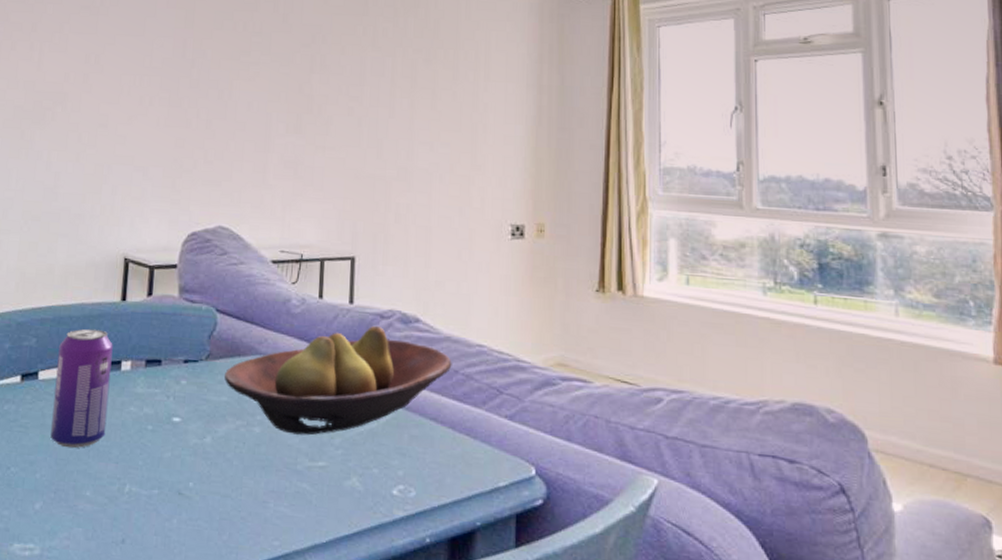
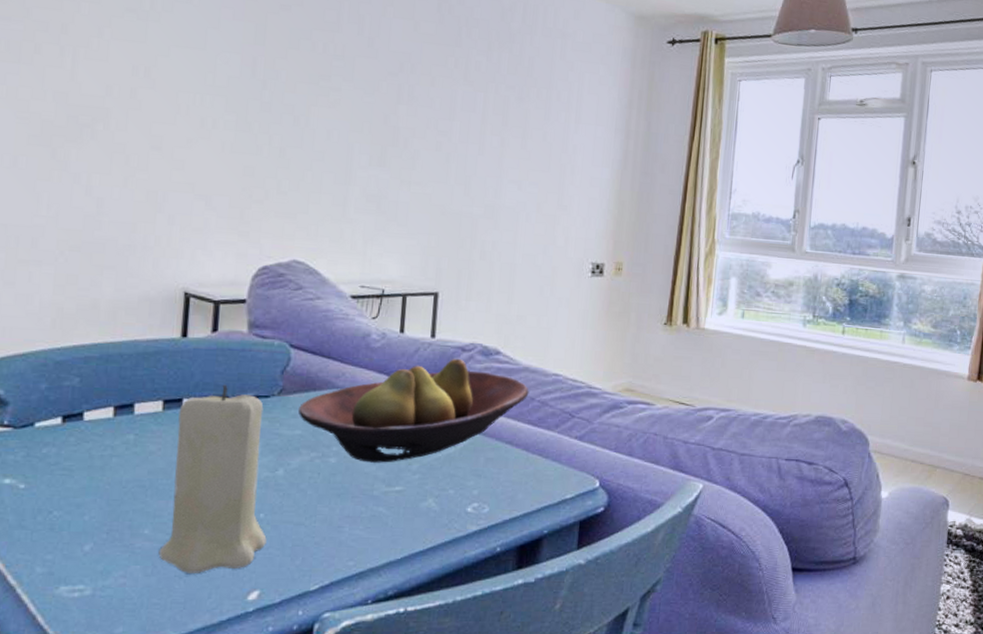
beverage can: present [50,329,113,448] -> none [100,366,173,489]
candle: none [98,348,196,541] -> present [158,384,267,573]

